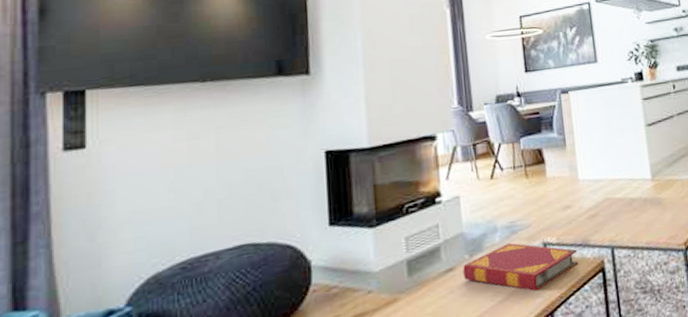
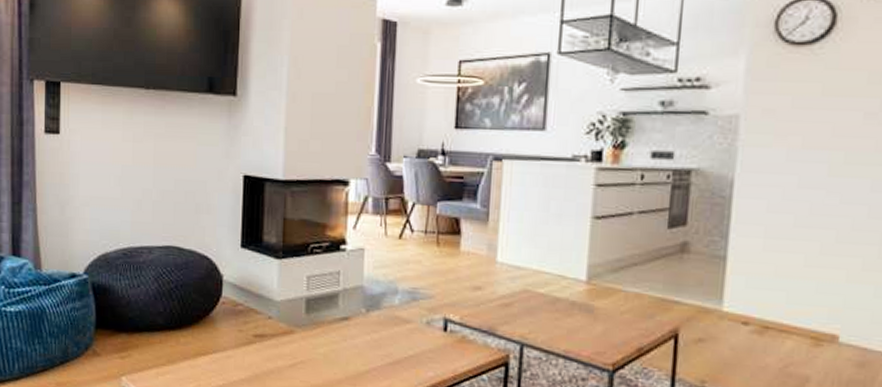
hardback book: present [463,242,579,292] -> none [357,309,481,365]

